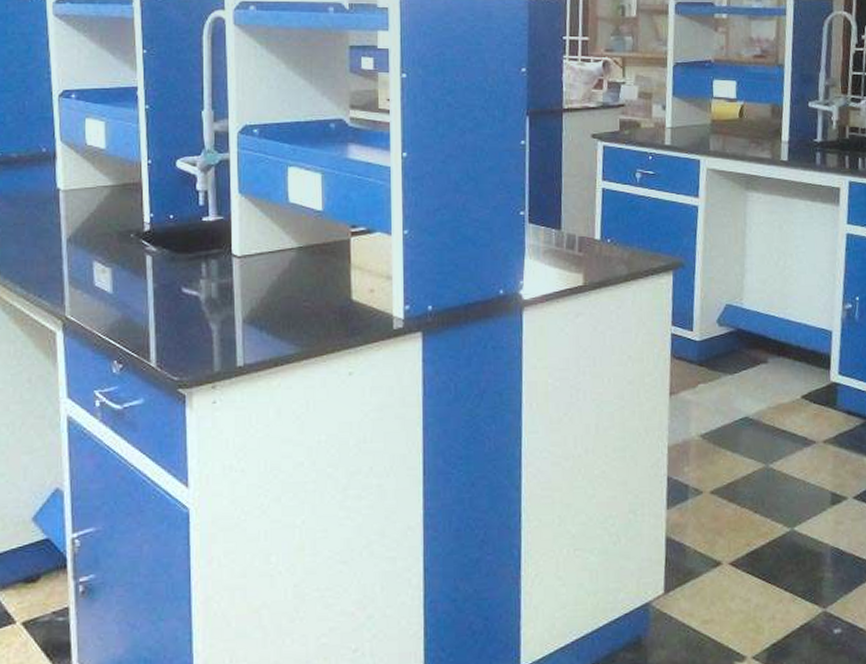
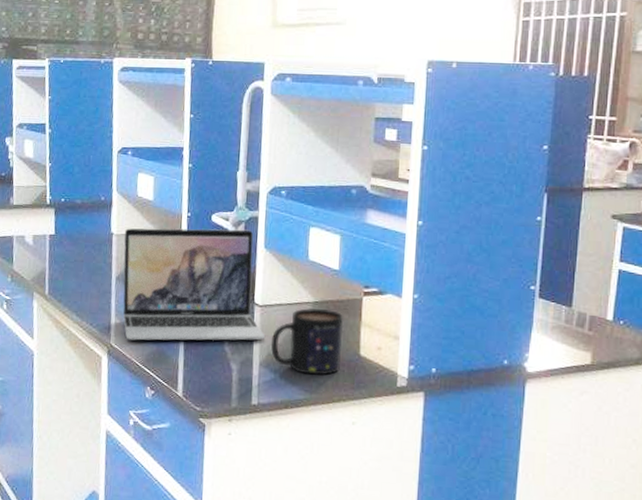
laptop: none [73,174,246,310] -> present [123,228,265,341]
mug: none [255,254,332,327] -> present [271,308,344,376]

